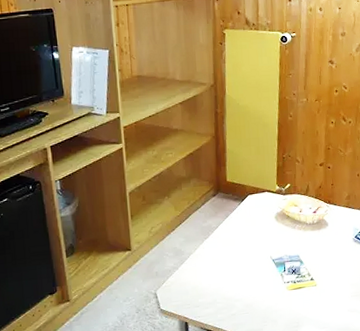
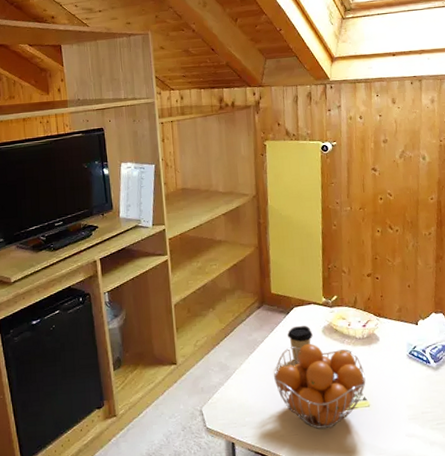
fruit basket: none [227,229,314,308] -> present [274,343,366,430]
coffee cup: none [241,212,266,248] -> present [287,326,313,364]

